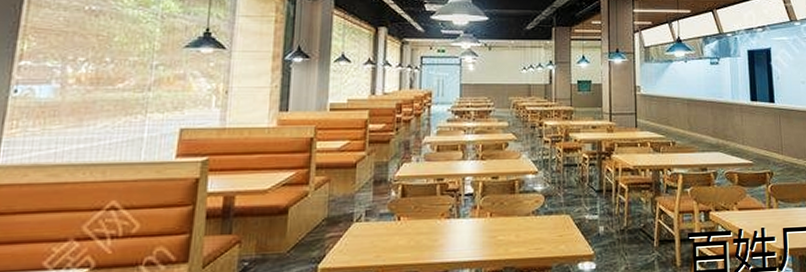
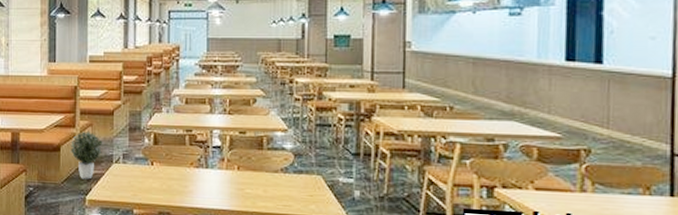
potted plant: none [300,187,342,245] -> present [70,130,103,180]

